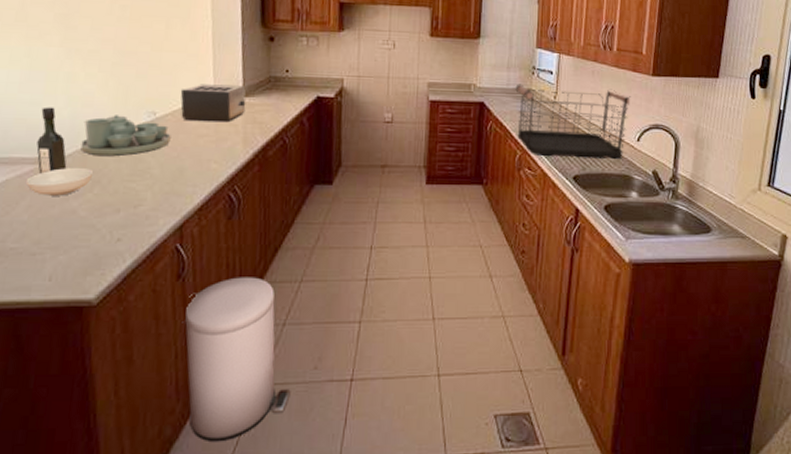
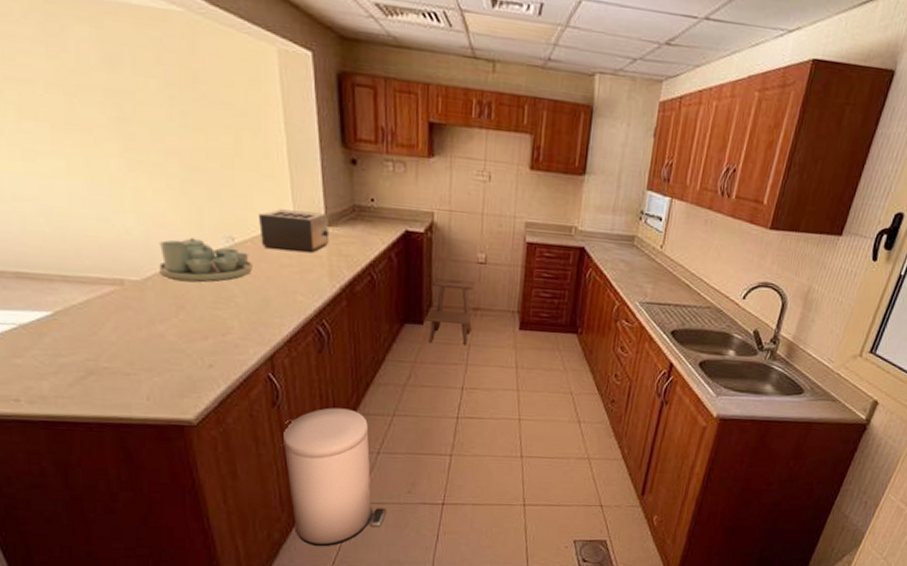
bowl: present [25,167,94,196] -> none [107,290,177,319]
bottle: present [36,107,67,174] -> none [111,224,148,296]
step stool: none [335,139,383,204] -> present [425,278,476,346]
dish rack: present [515,84,632,159] -> none [617,229,744,316]

